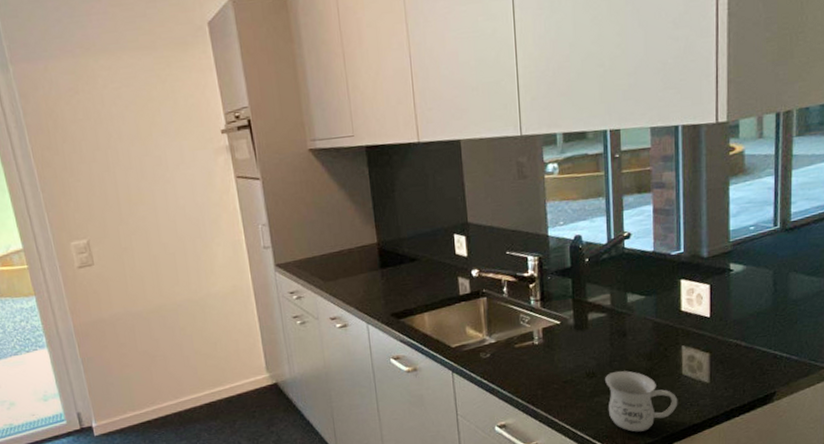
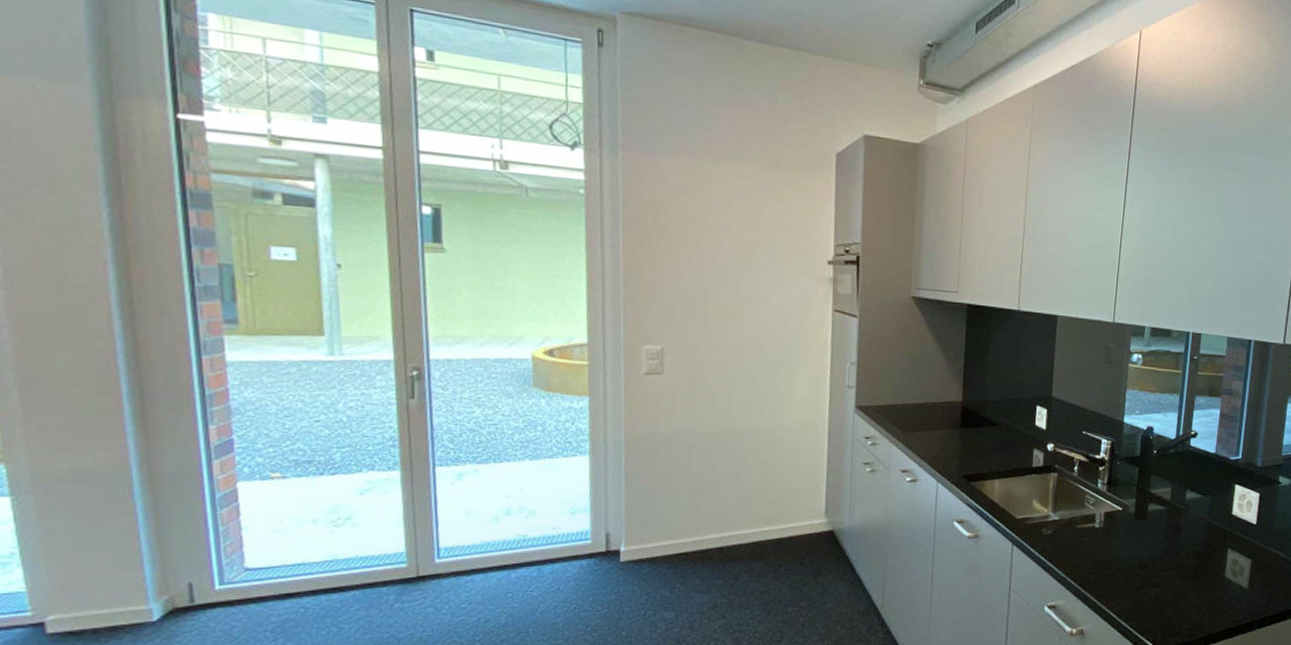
mug: present [605,370,678,432] -> none [1153,565,1218,629]

